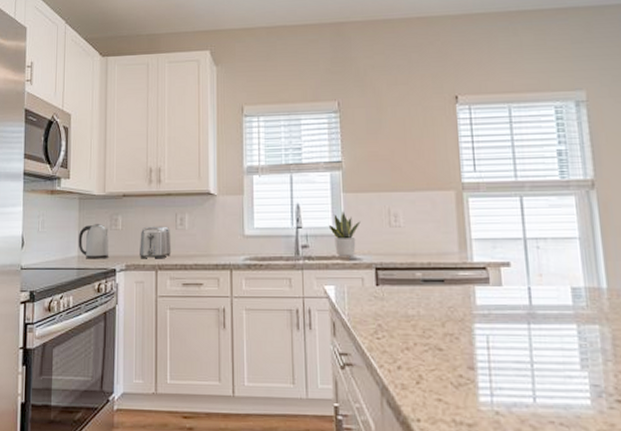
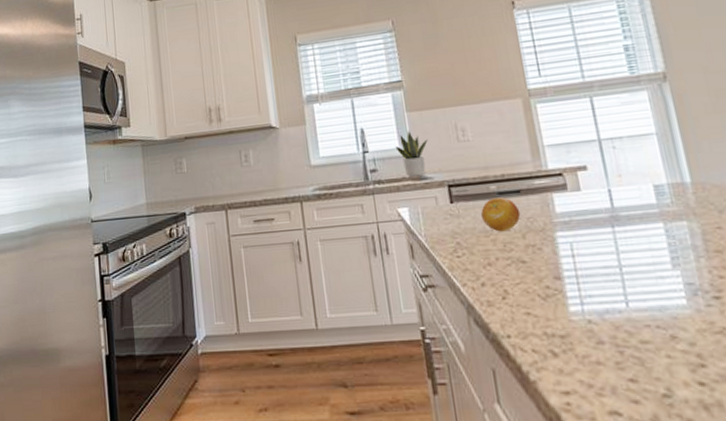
kettle: present [78,224,109,259] -> none [144,169,177,206]
toaster: present [140,226,172,259] -> none [206,164,239,200]
fruit: none [405,285,442,318] -> present [481,197,521,232]

